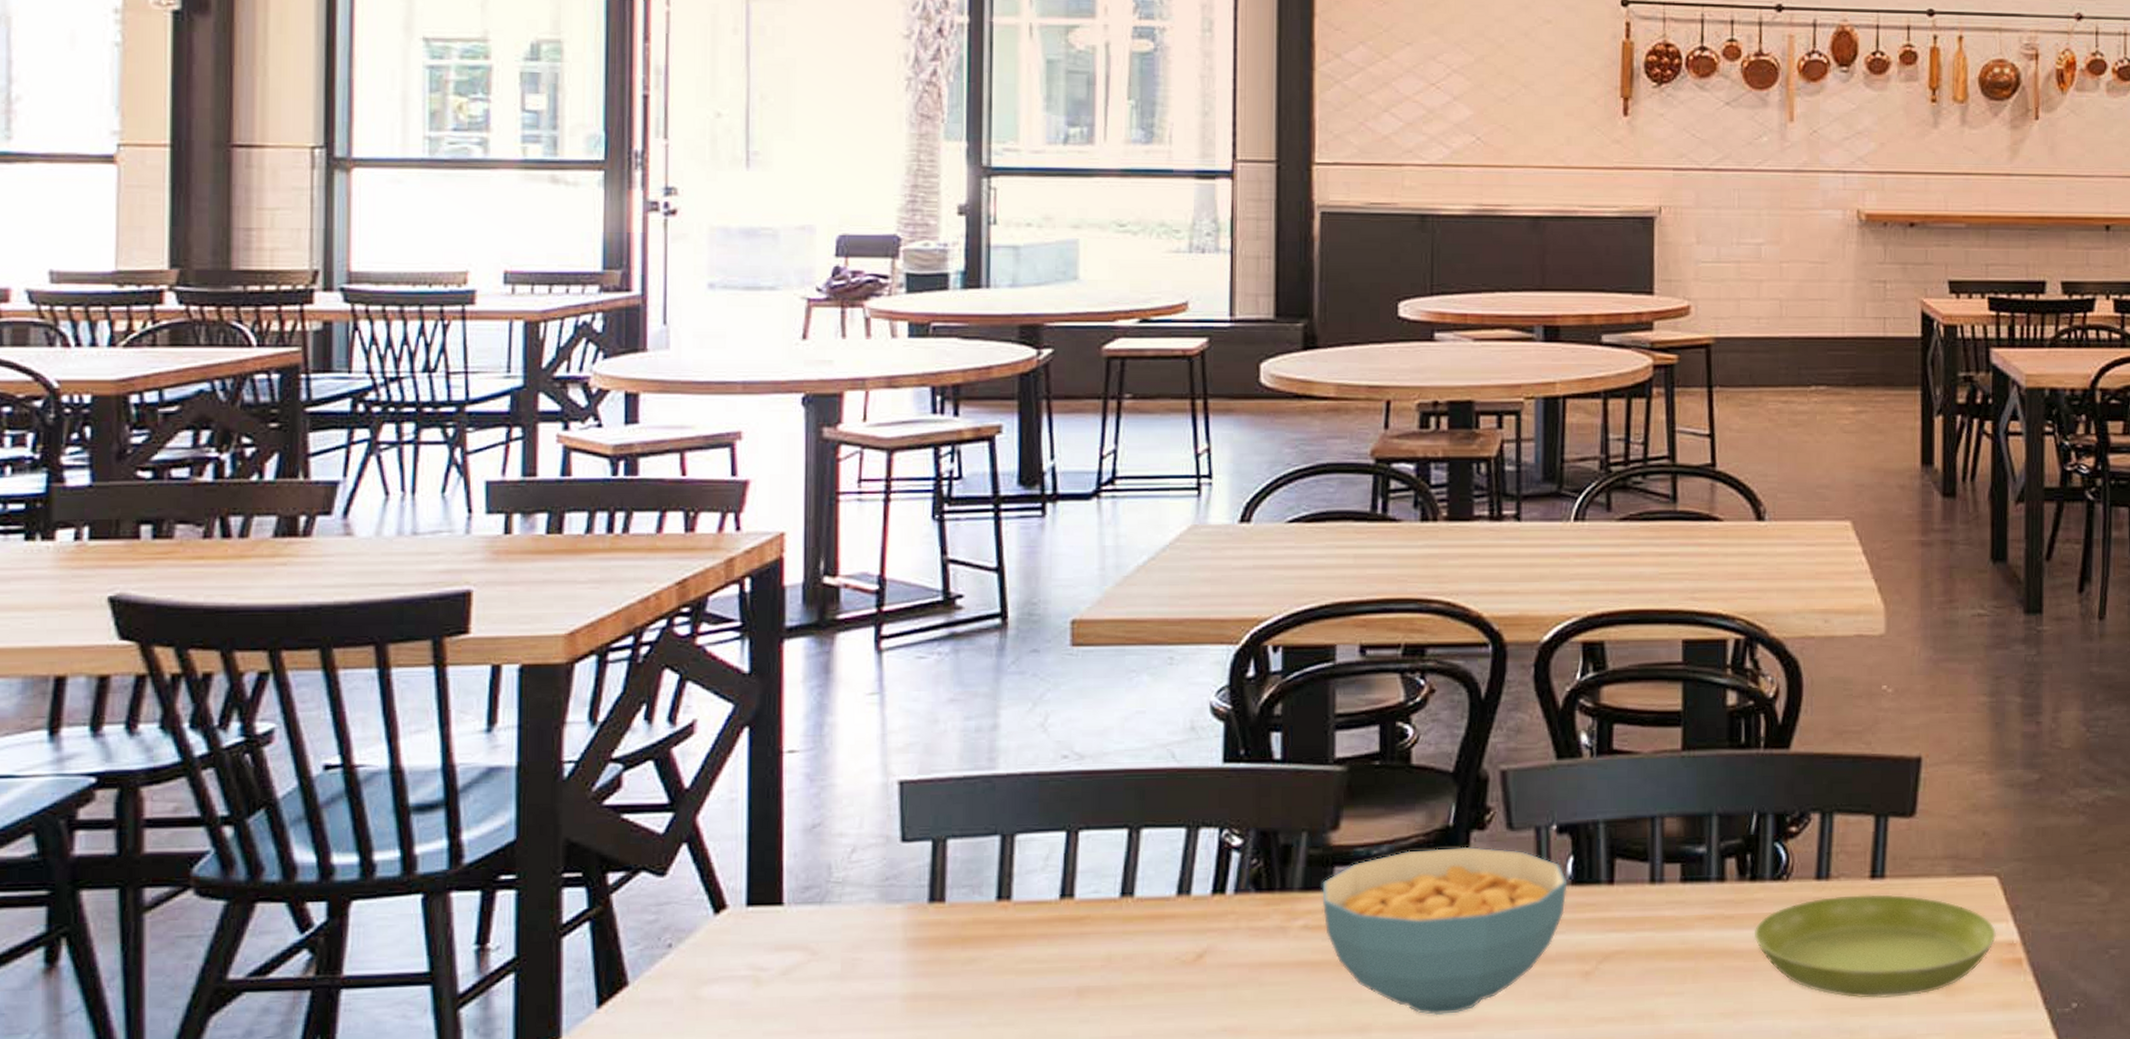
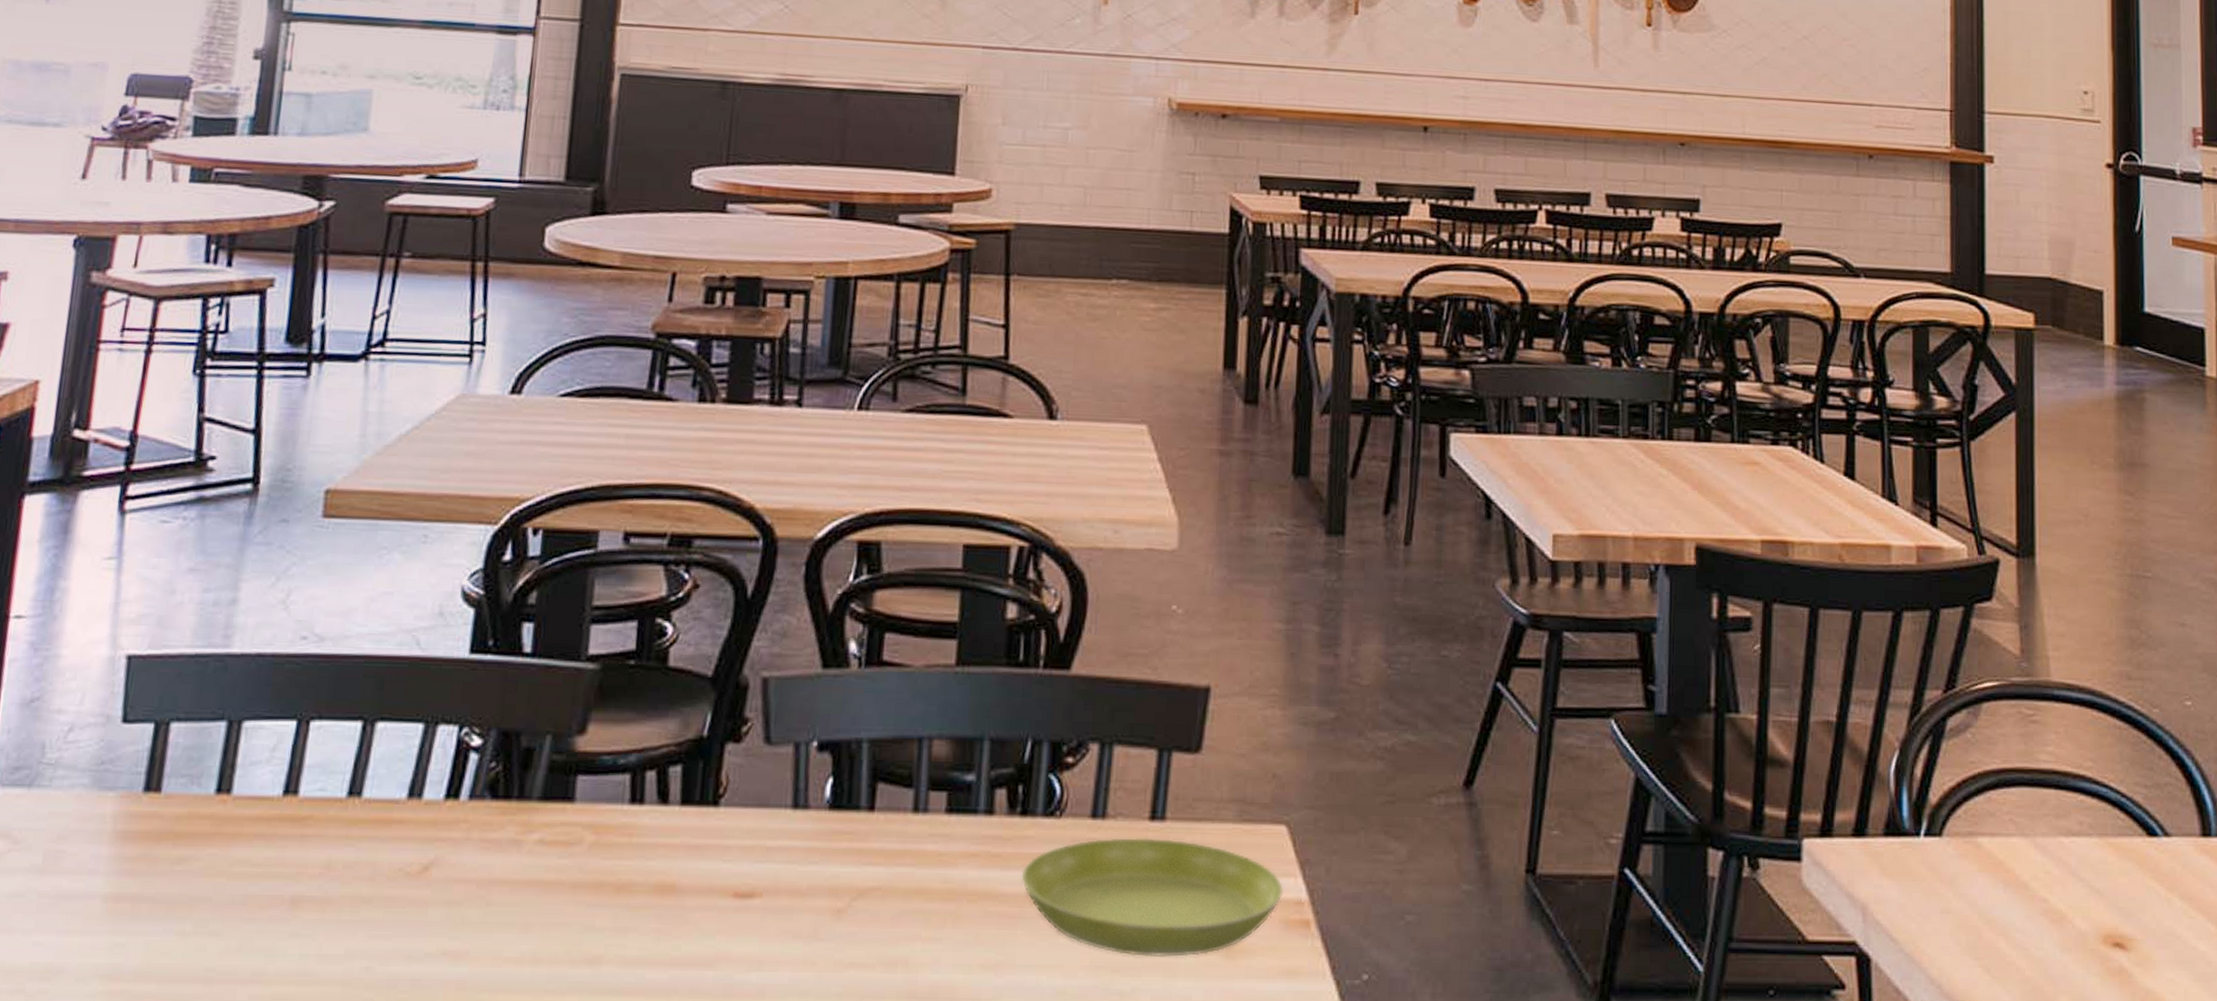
cereal bowl: present [1322,846,1567,1016] -> none [560,760,825,951]

